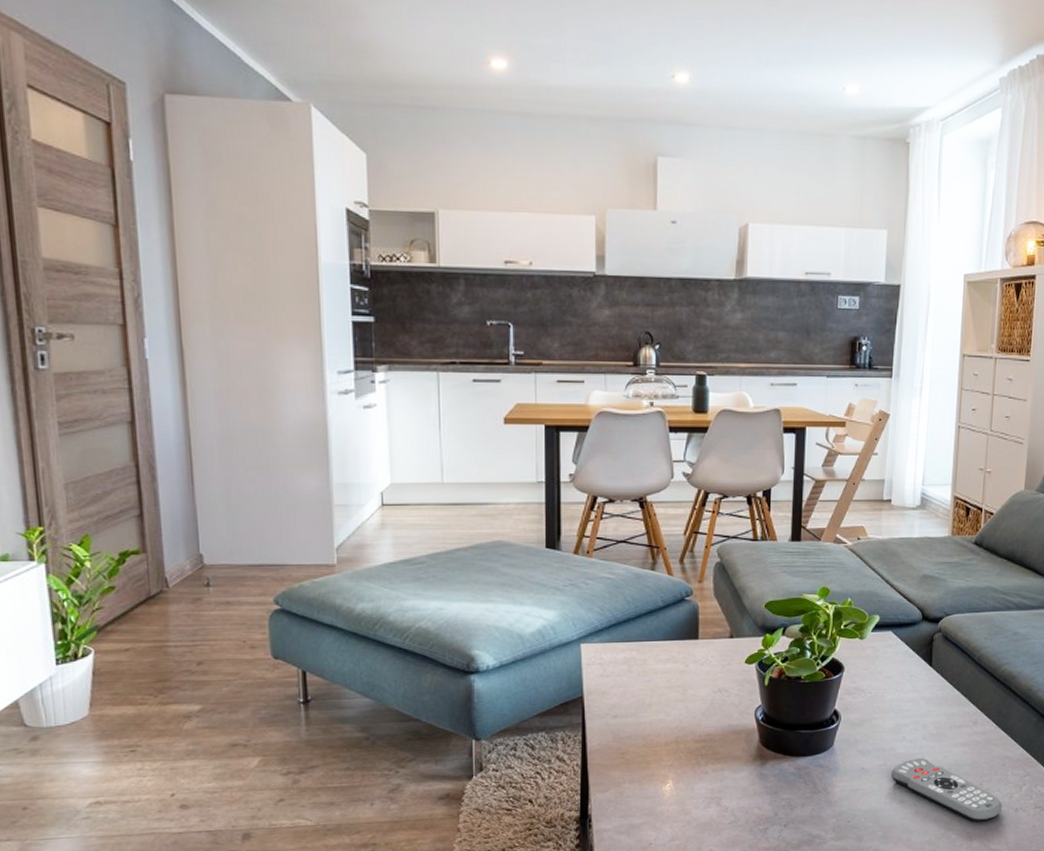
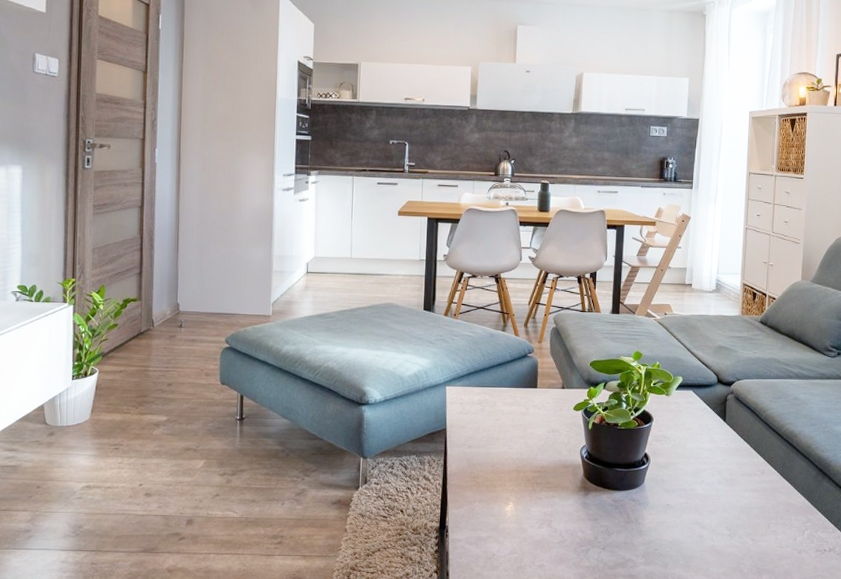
remote control: present [890,758,1003,822] -> none [691,500,788,560]

